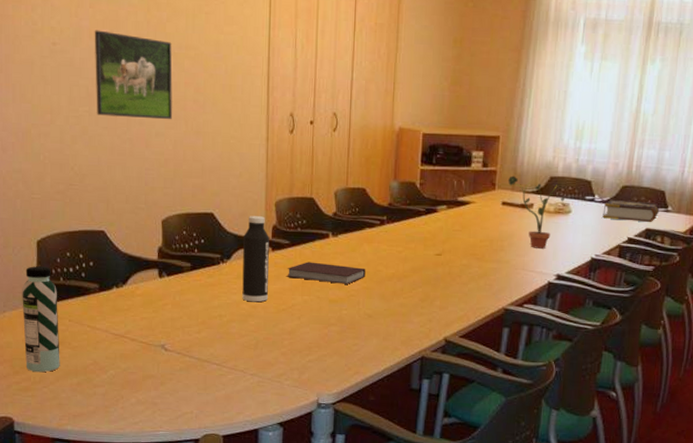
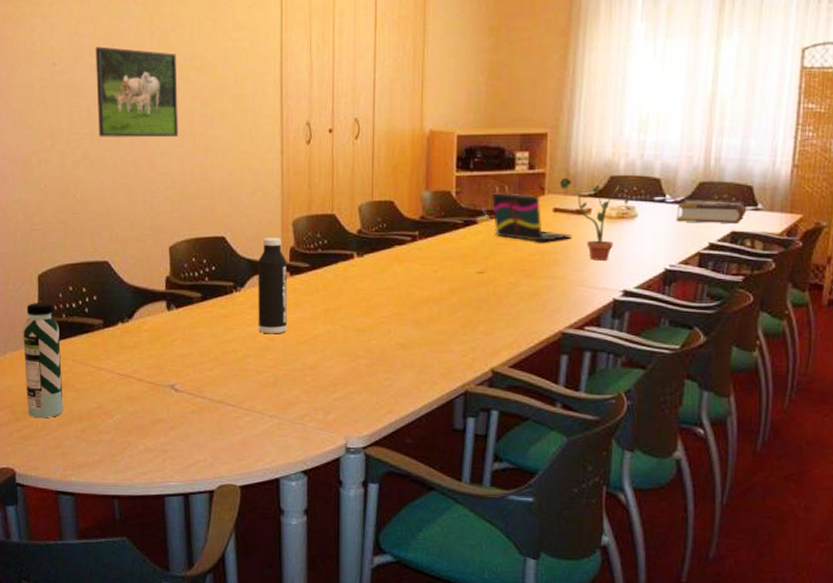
notebook: present [287,262,366,284] -> none [307,286,397,310]
laptop: none [442,186,516,230] -> present [483,193,572,241]

